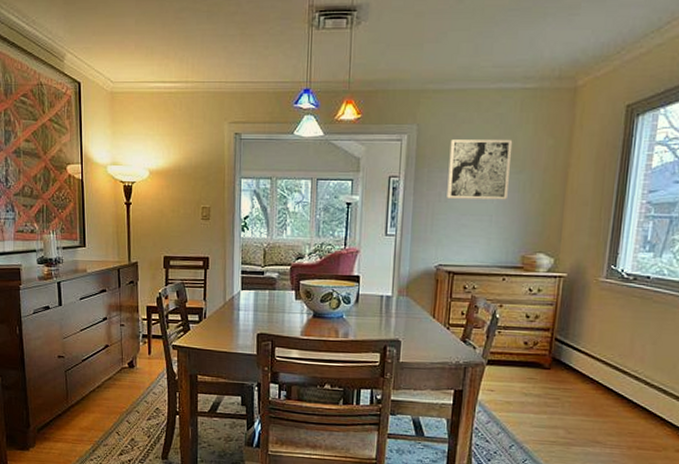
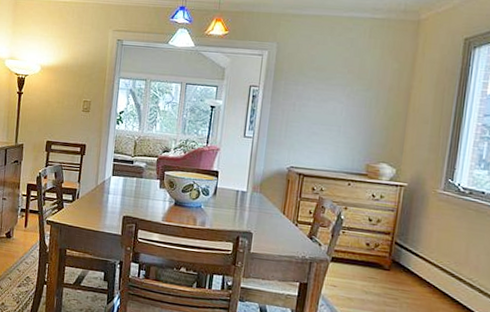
wall art: present [447,139,513,200] -> none [300,58,362,114]

